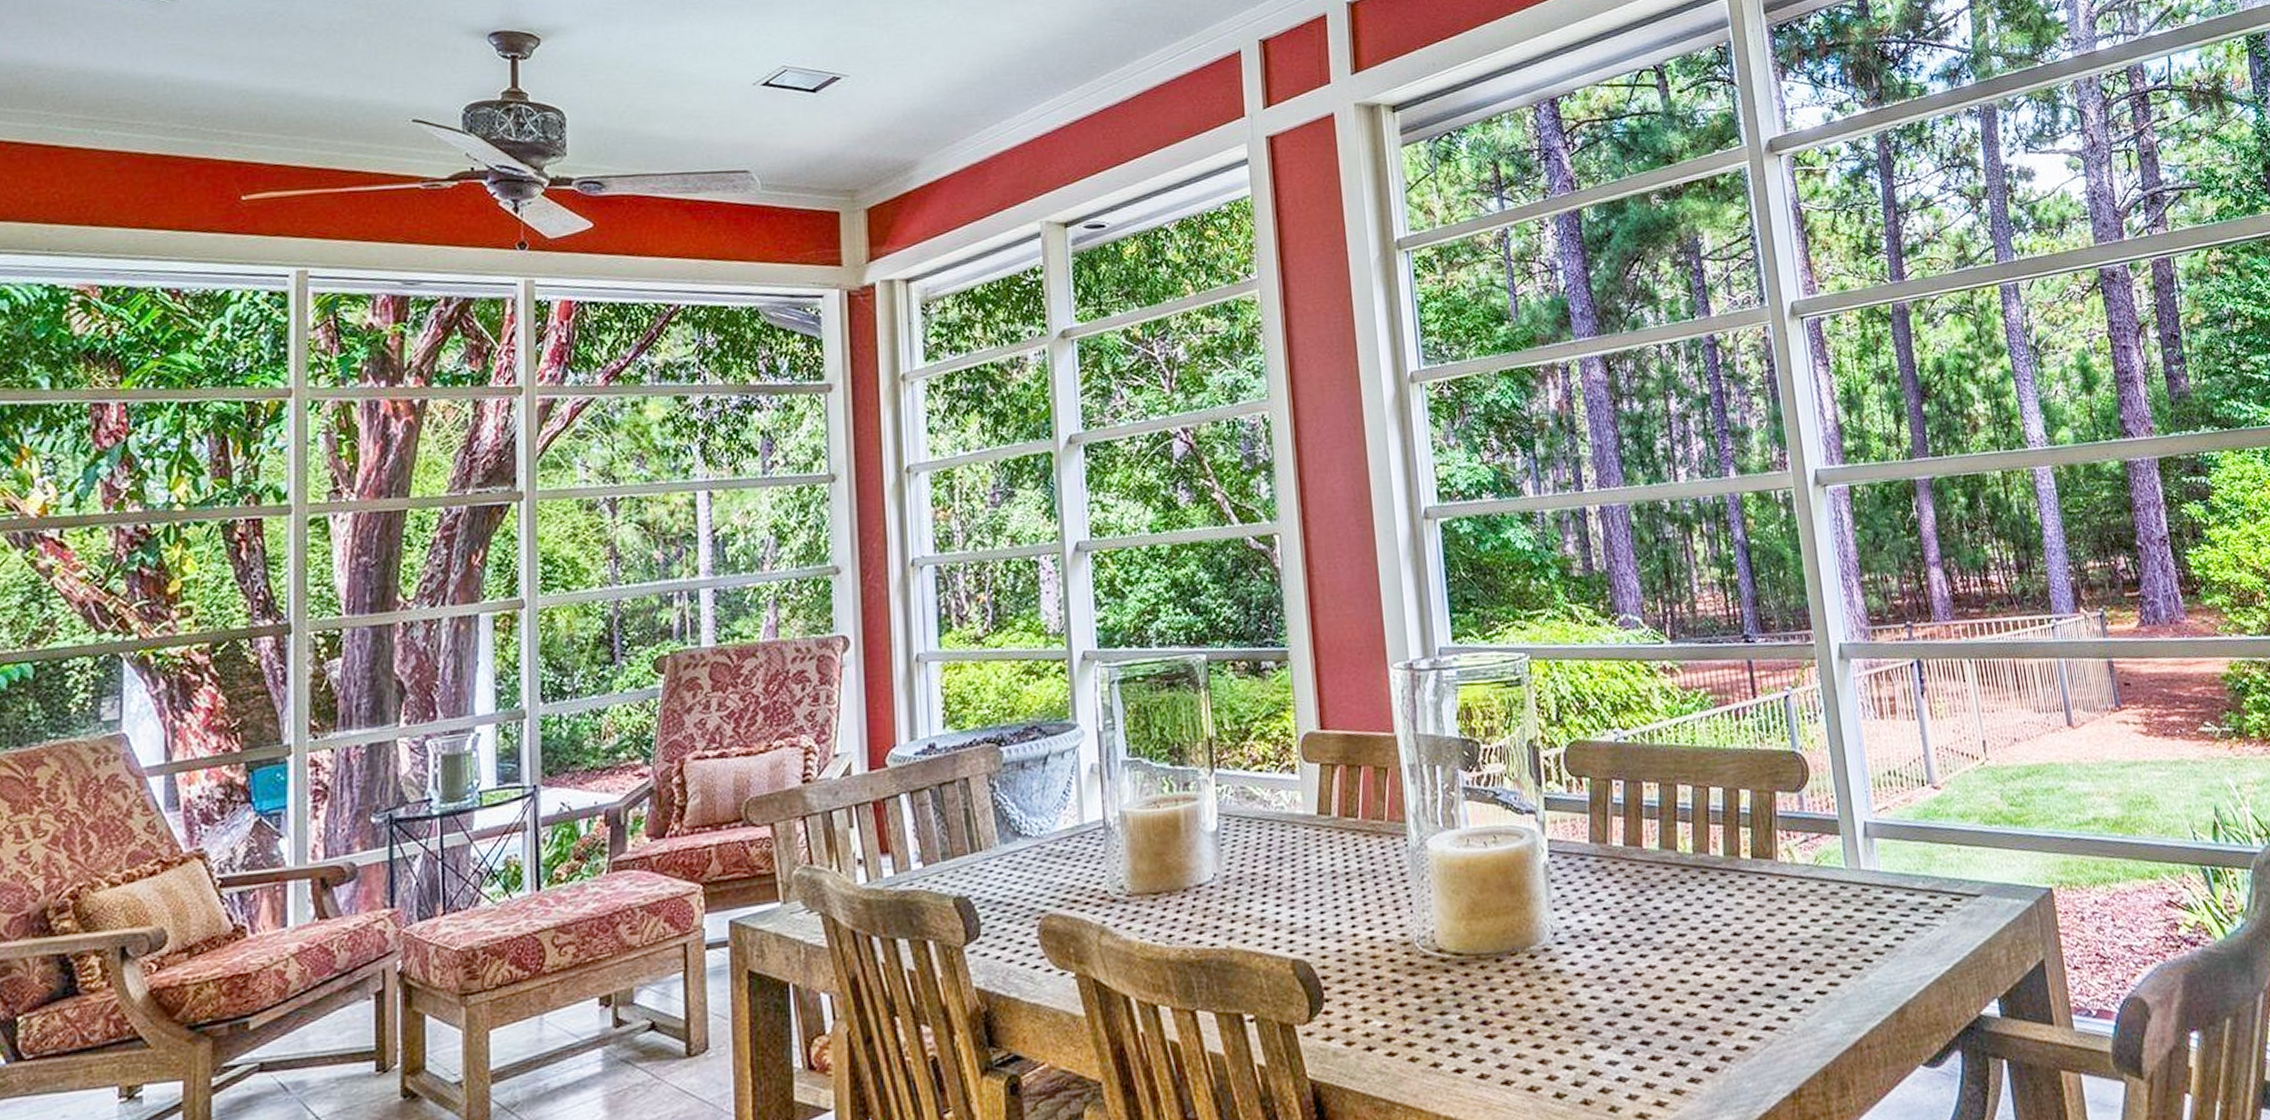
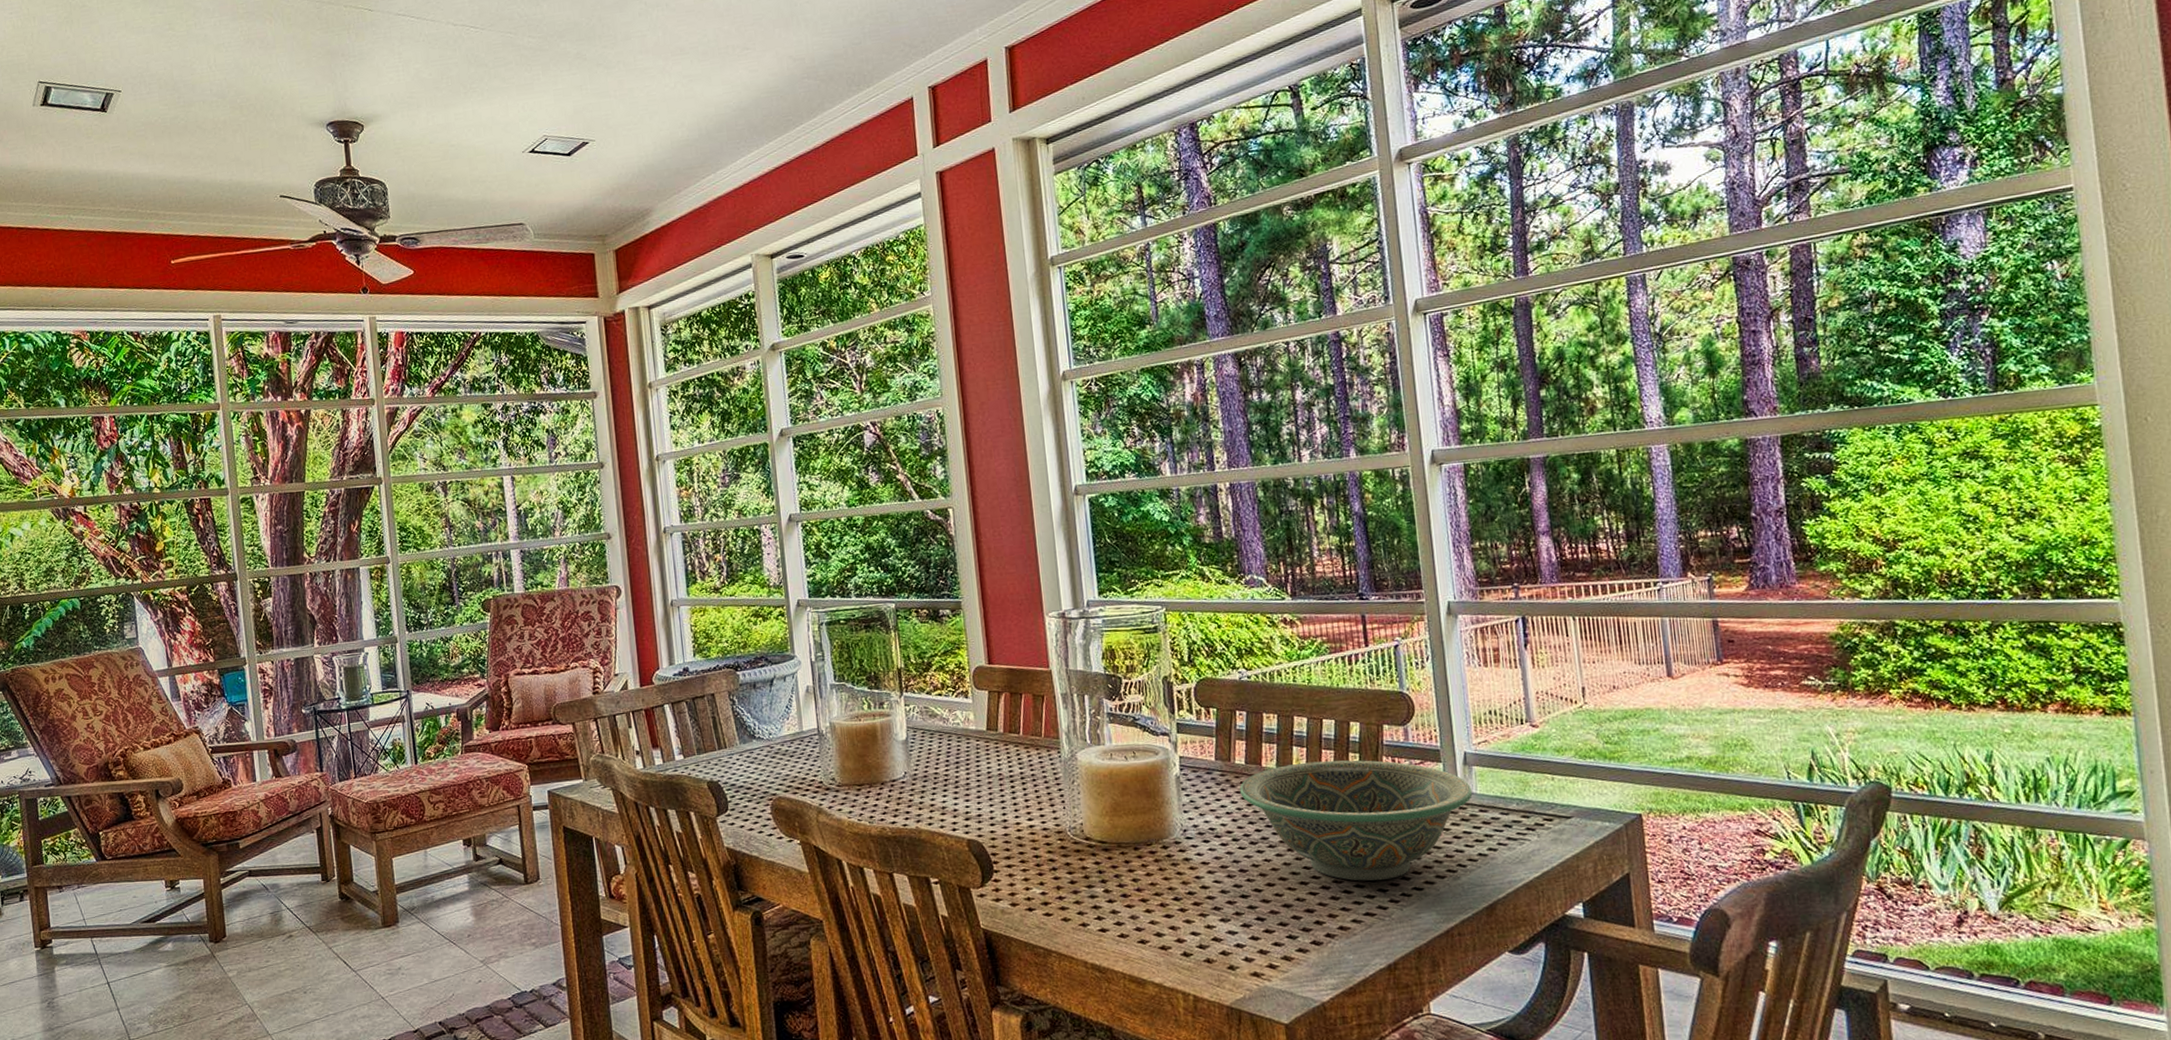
decorative bowl: none [1618,835,1876,987] -> present [1240,760,1473,881]

